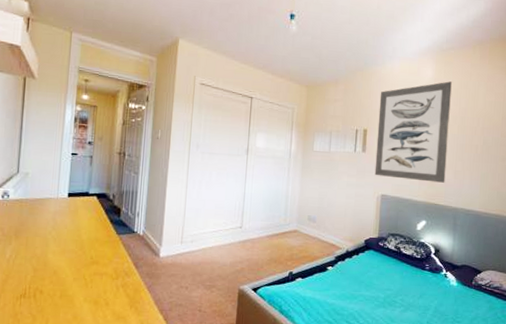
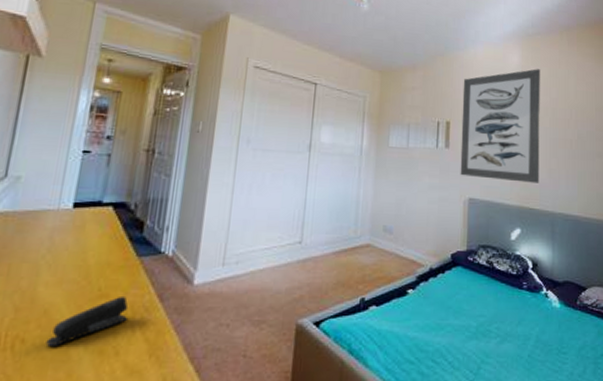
stapler: none [57,264,113,297] -> present [46,297,129,346]

